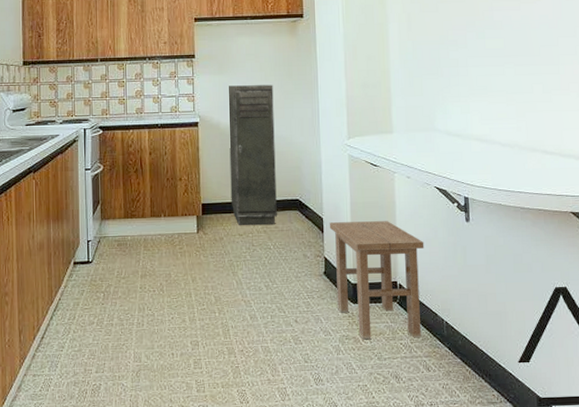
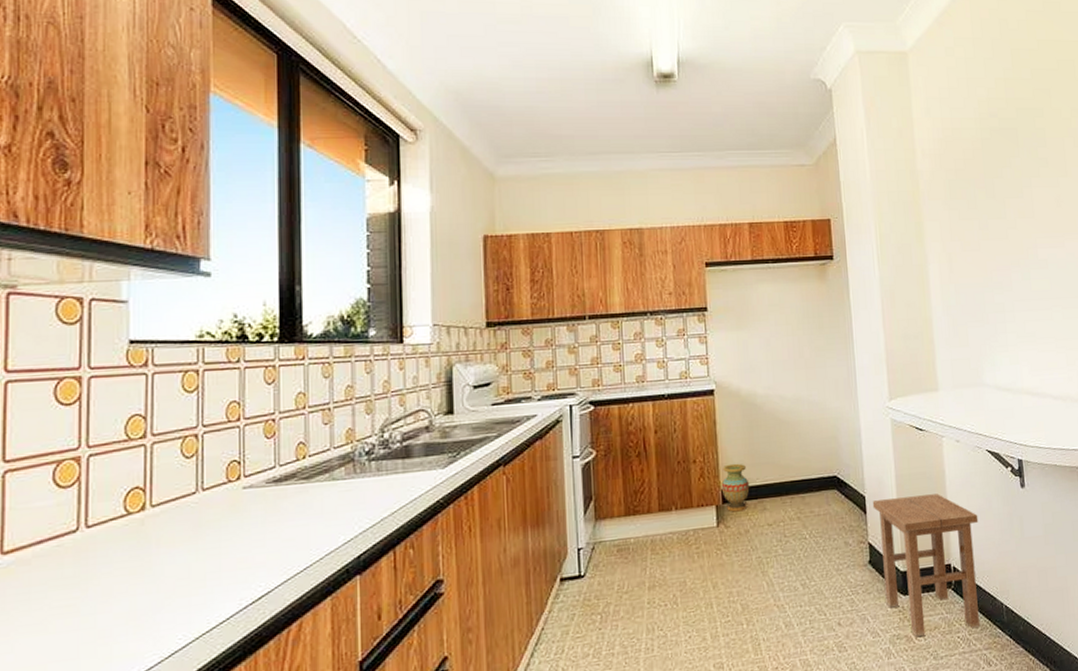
vase: none [201,183,225,222] -> present [721,463,750,512]
storage cabinet: present [229,85,277,226] -> none [750,340,812,513]

